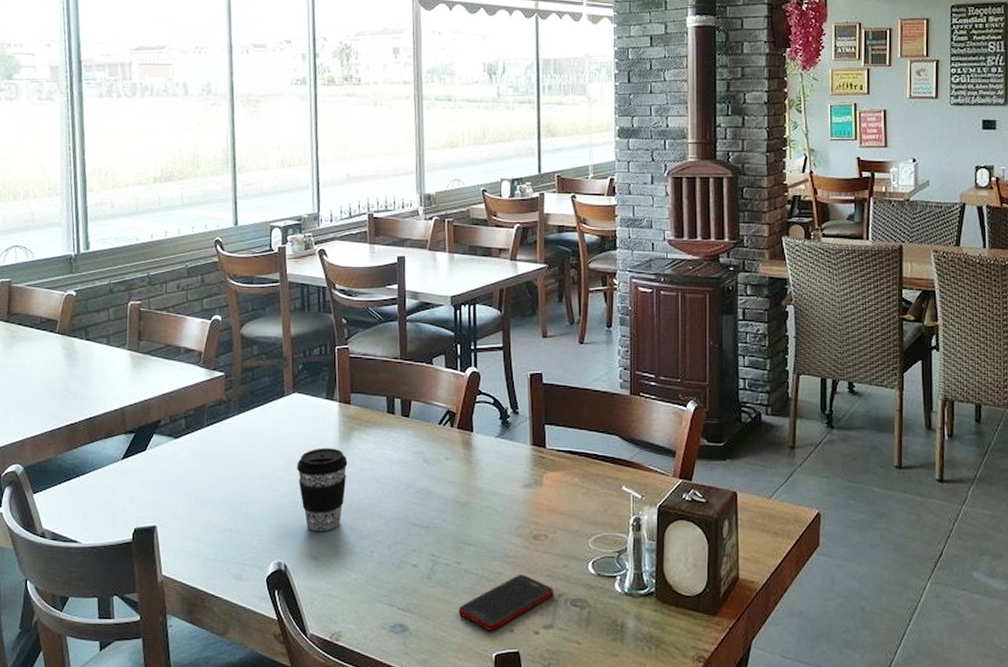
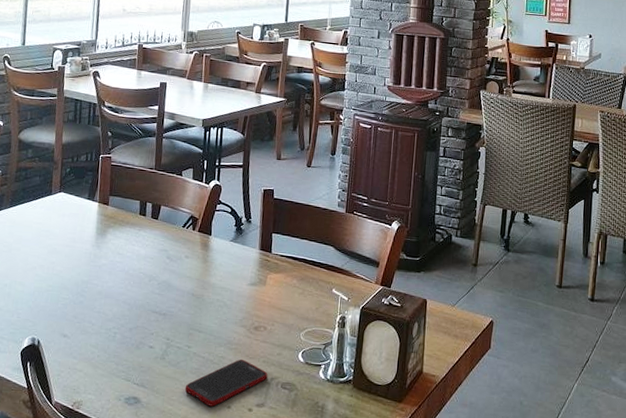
coffee cup: present [297,447,348,532] -> none [56,241,102,314]

